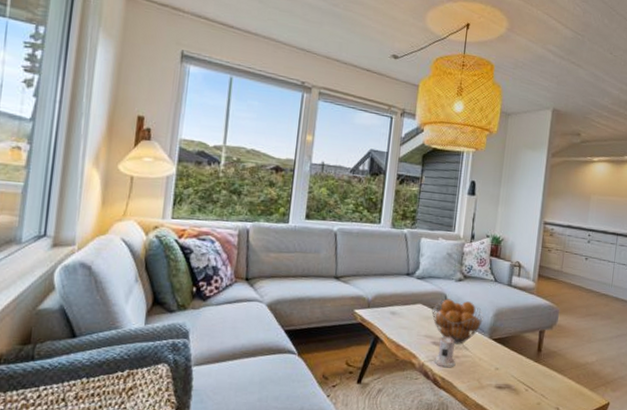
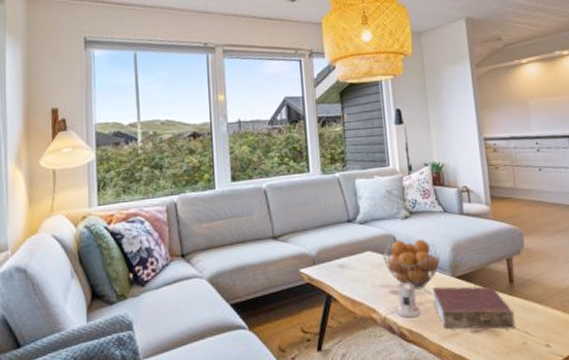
book: none [468,345,535,391] -> present [432,286,515,329]

